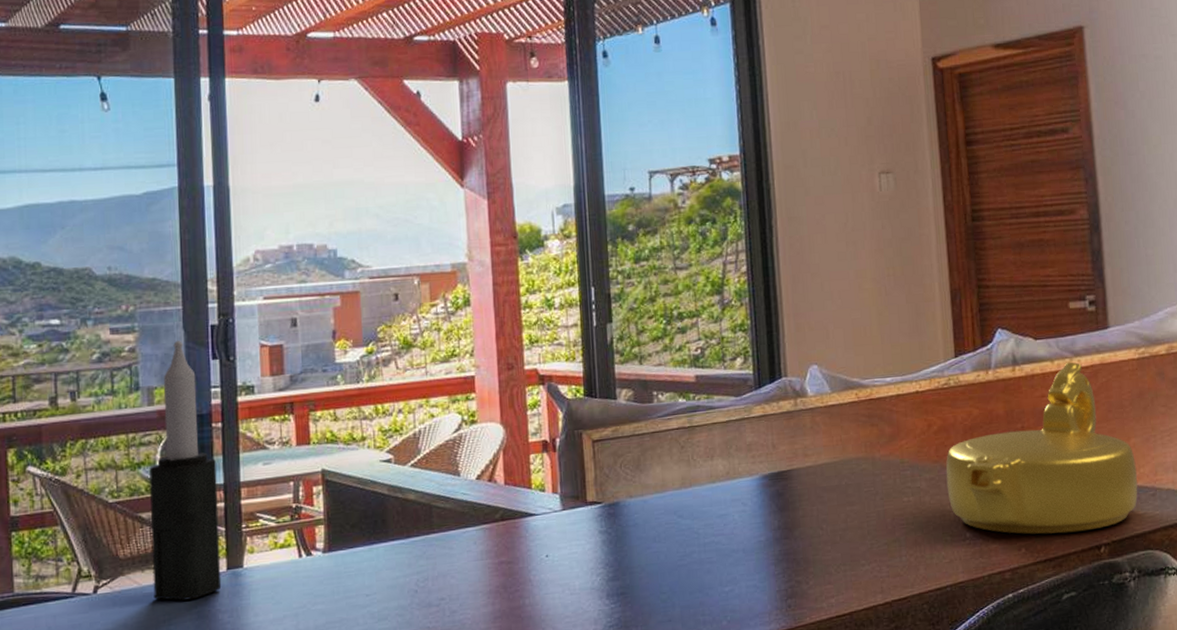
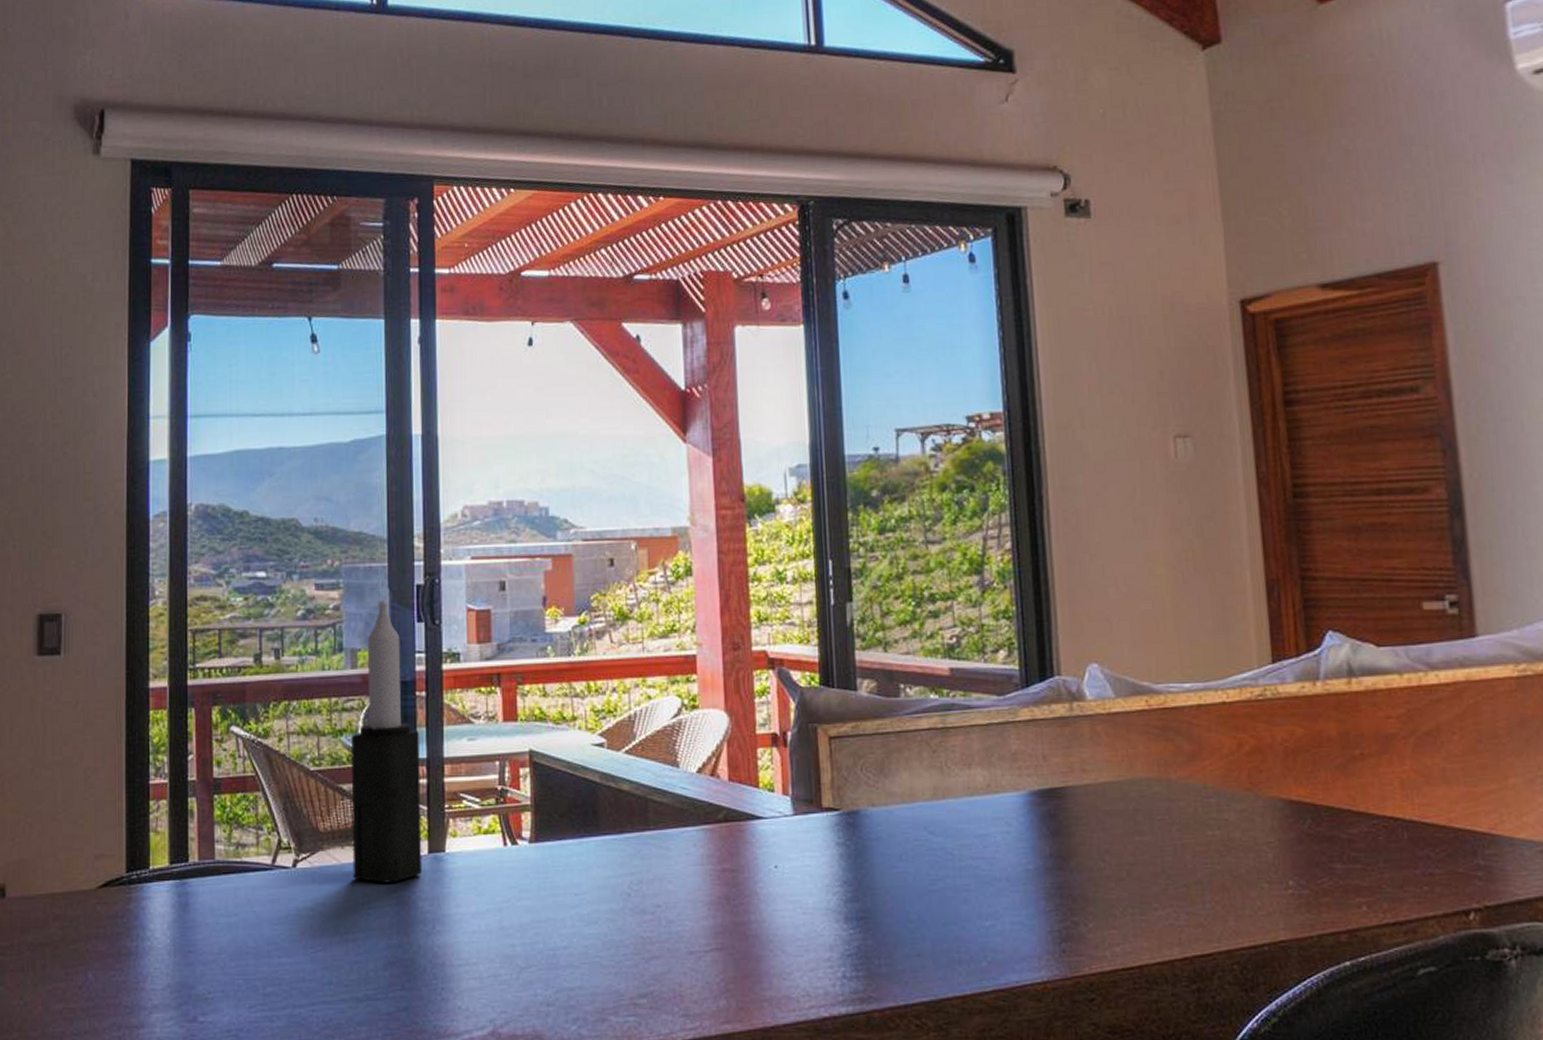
teapot: present [945,361,1138,535] -> none [1261,676,1520,892]

